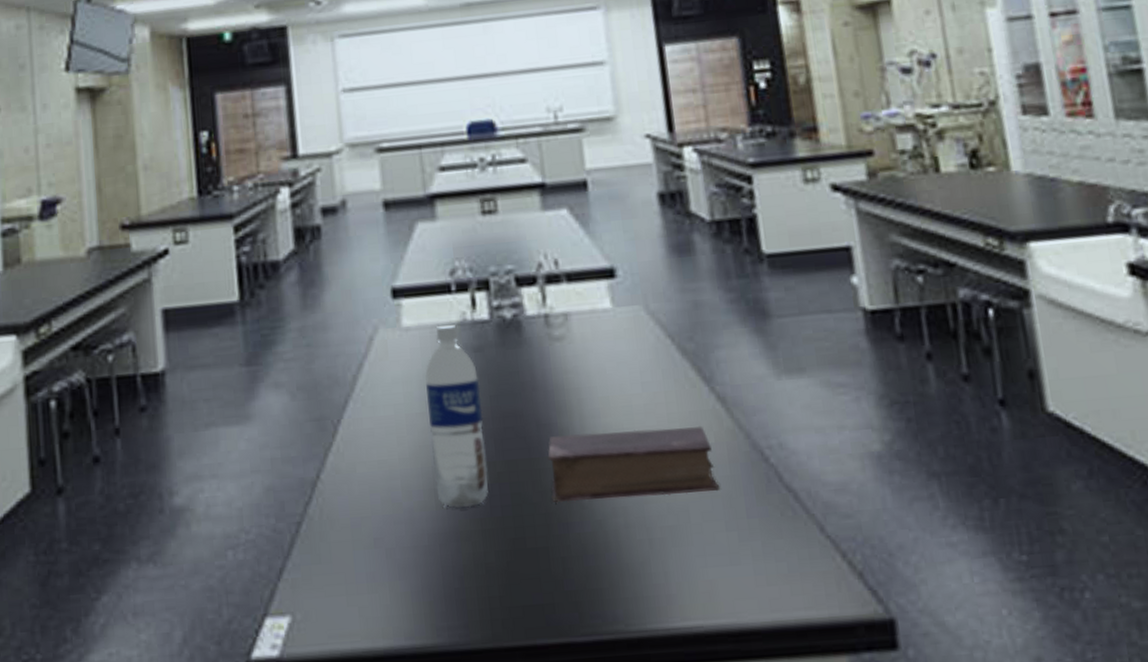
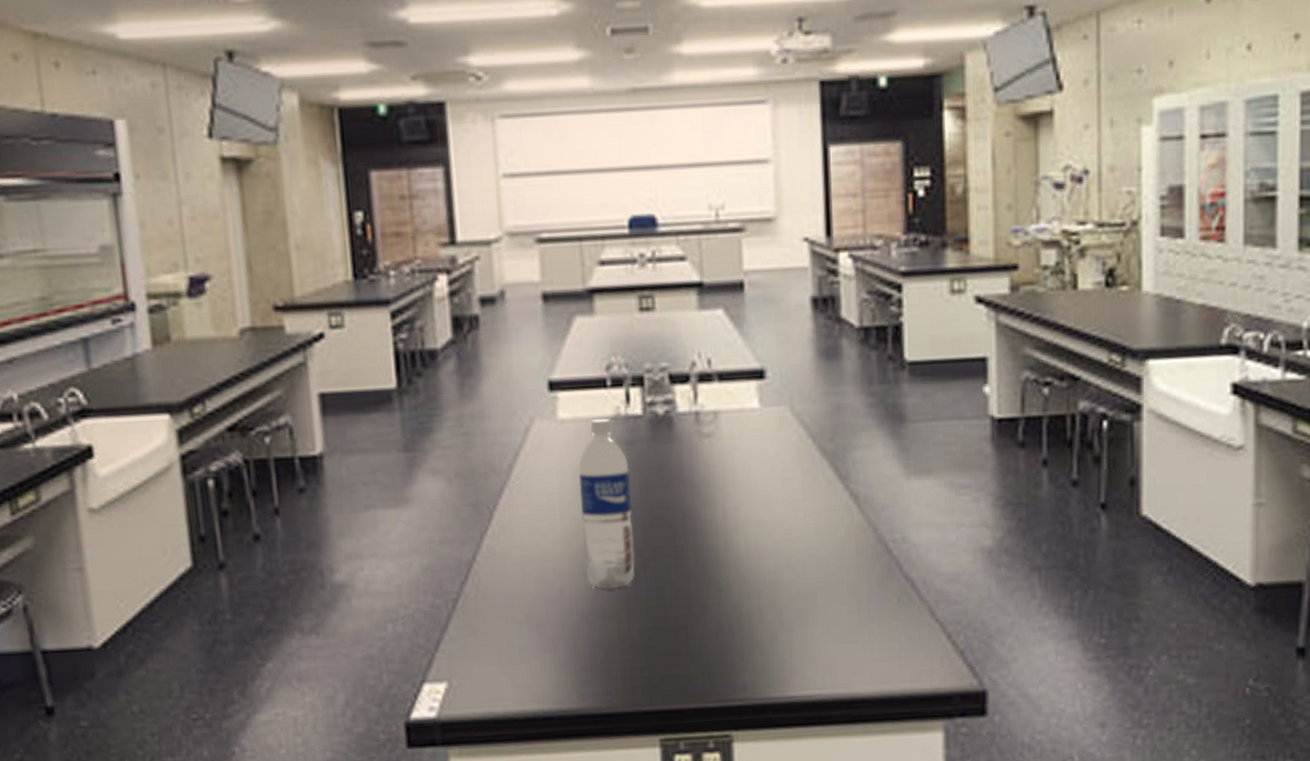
book: present [547,425,720,503] -> none [691,519,846,586]

